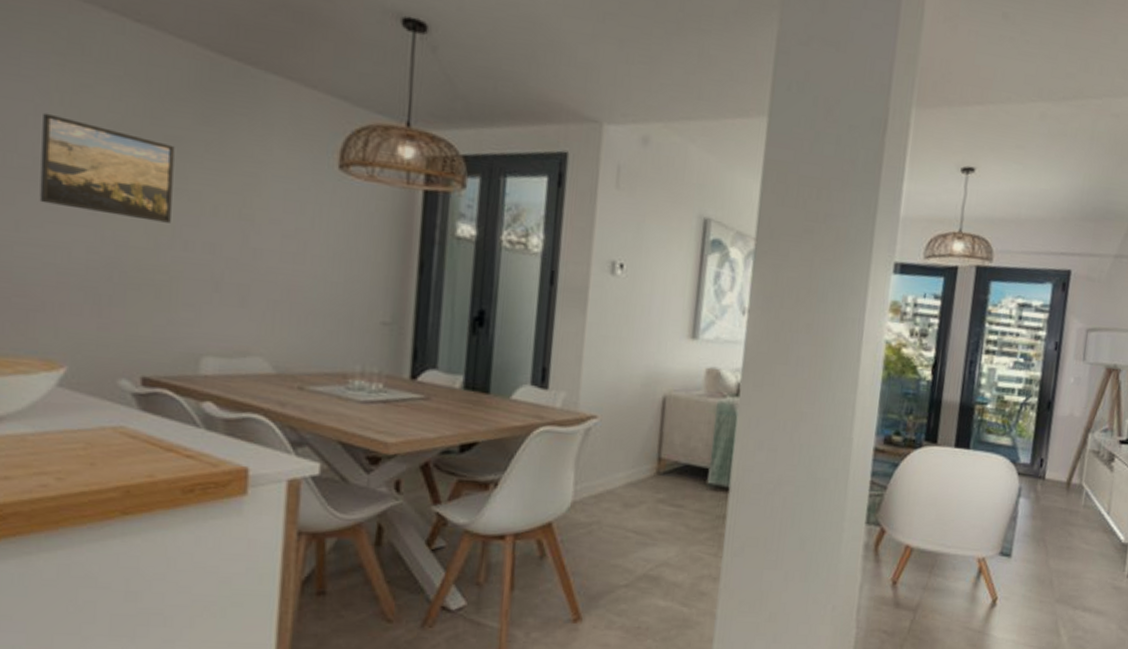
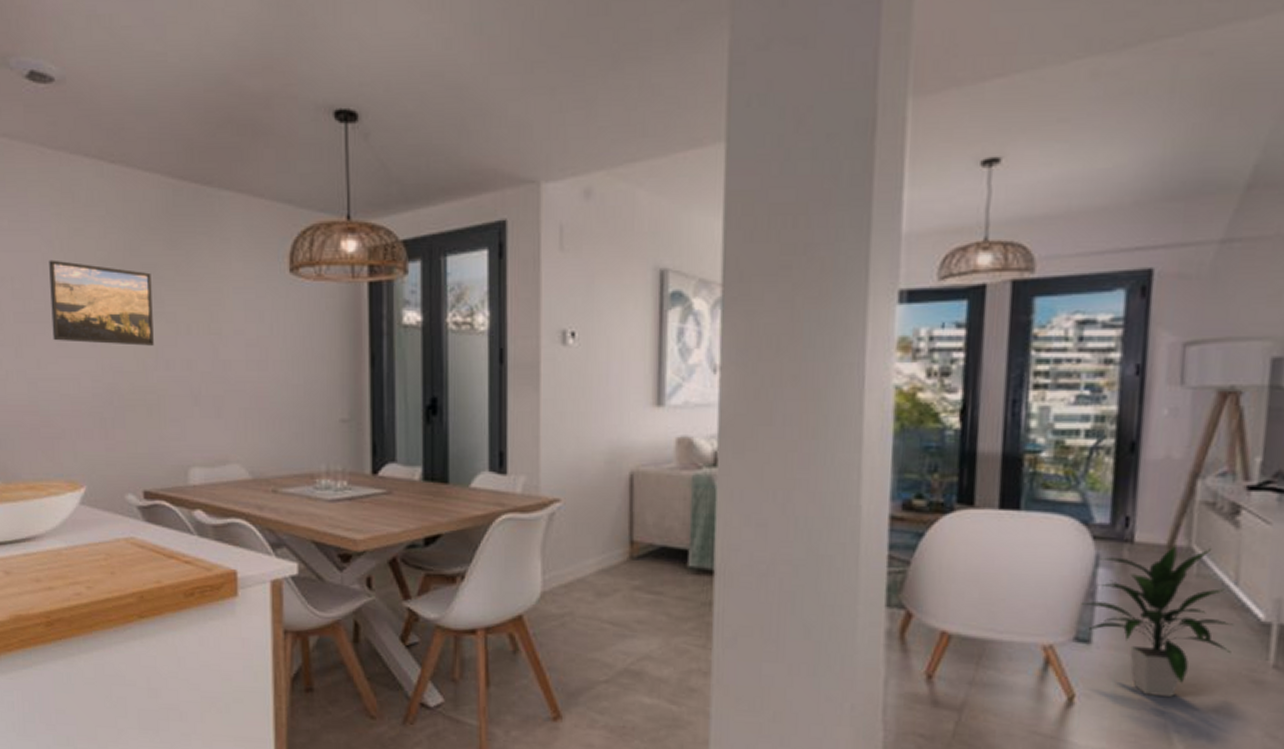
indoor plant: none [1006,482,1104,600] -> present [1081,544,1232,698]

